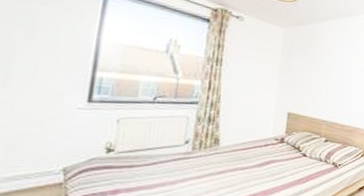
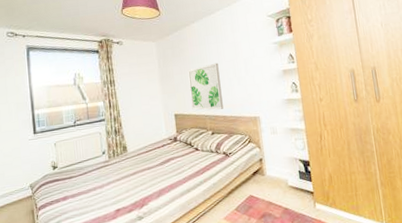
wall art: none [309,67,348,117] -> present [188,62,224,110]

